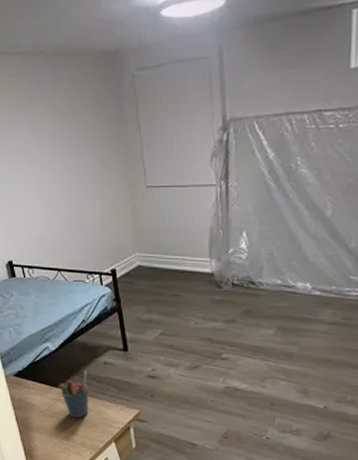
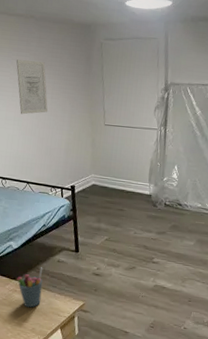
wall art: none [29,112,74,185] -> present [16,59,48,115]

